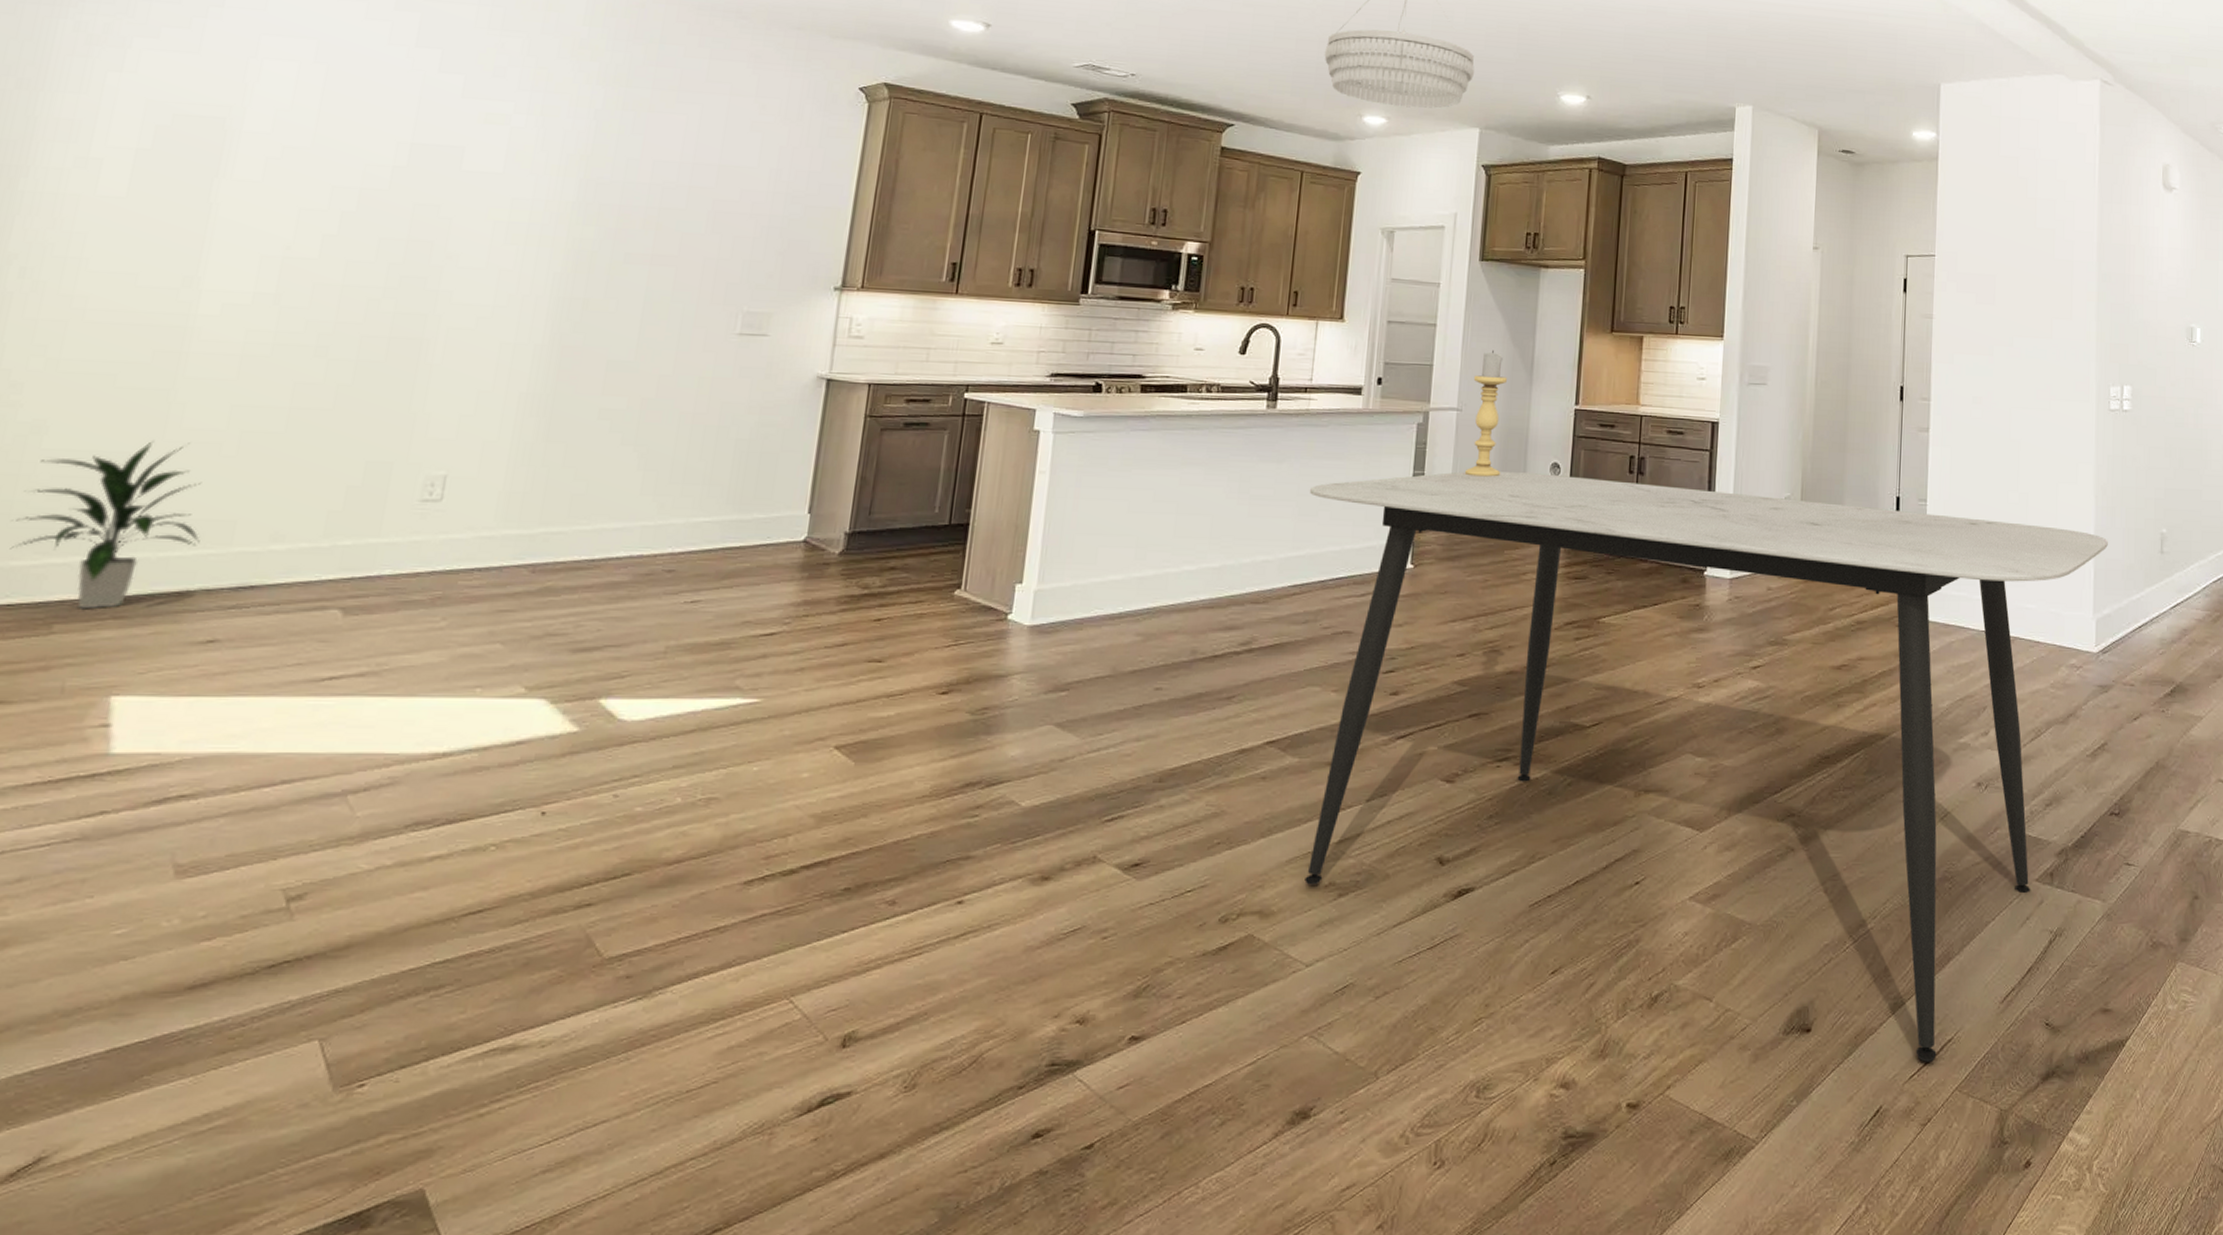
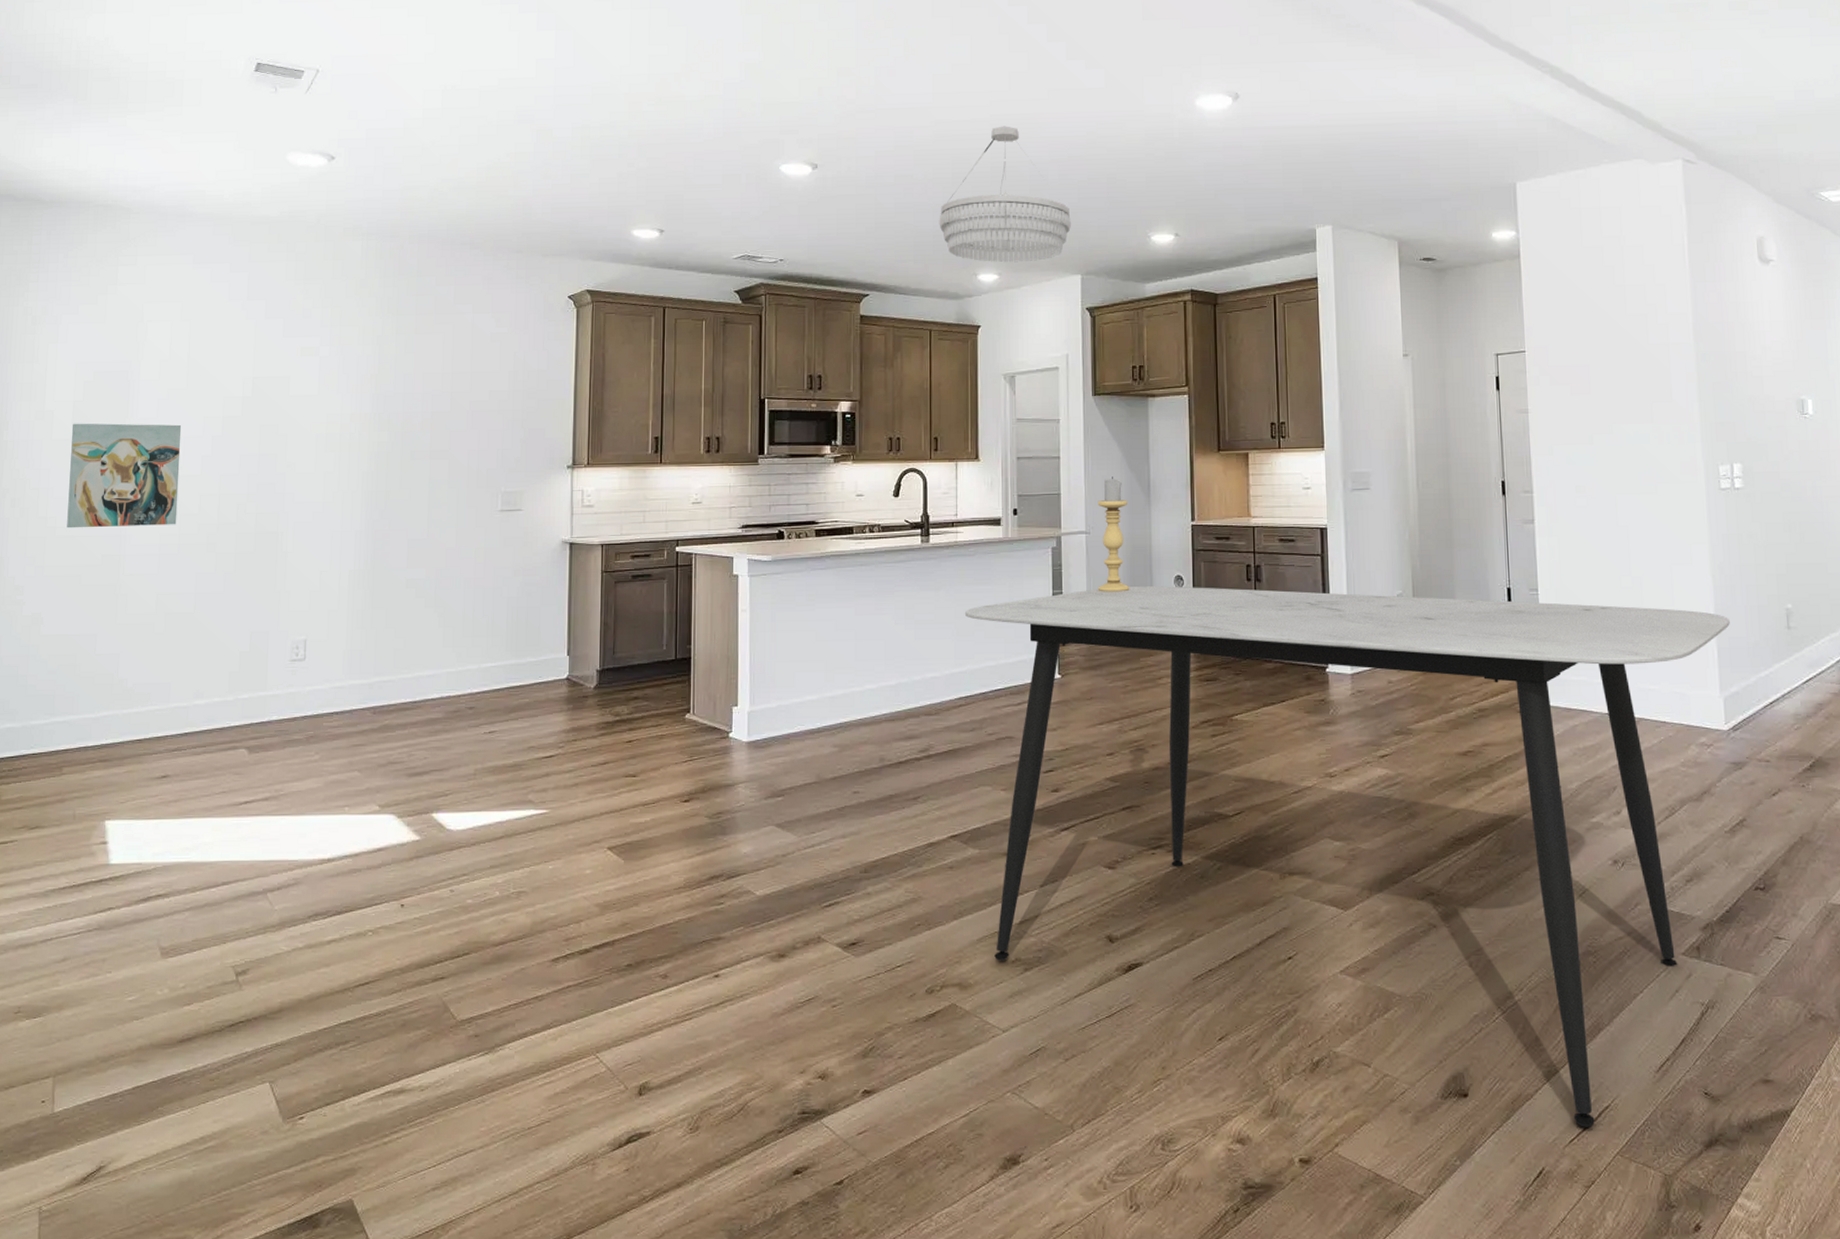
indoor plant: present [10,441,202,610] -> none [28,624,148,756]
wall art: none [103,177,298,319] -> present [67,423,182,529]

